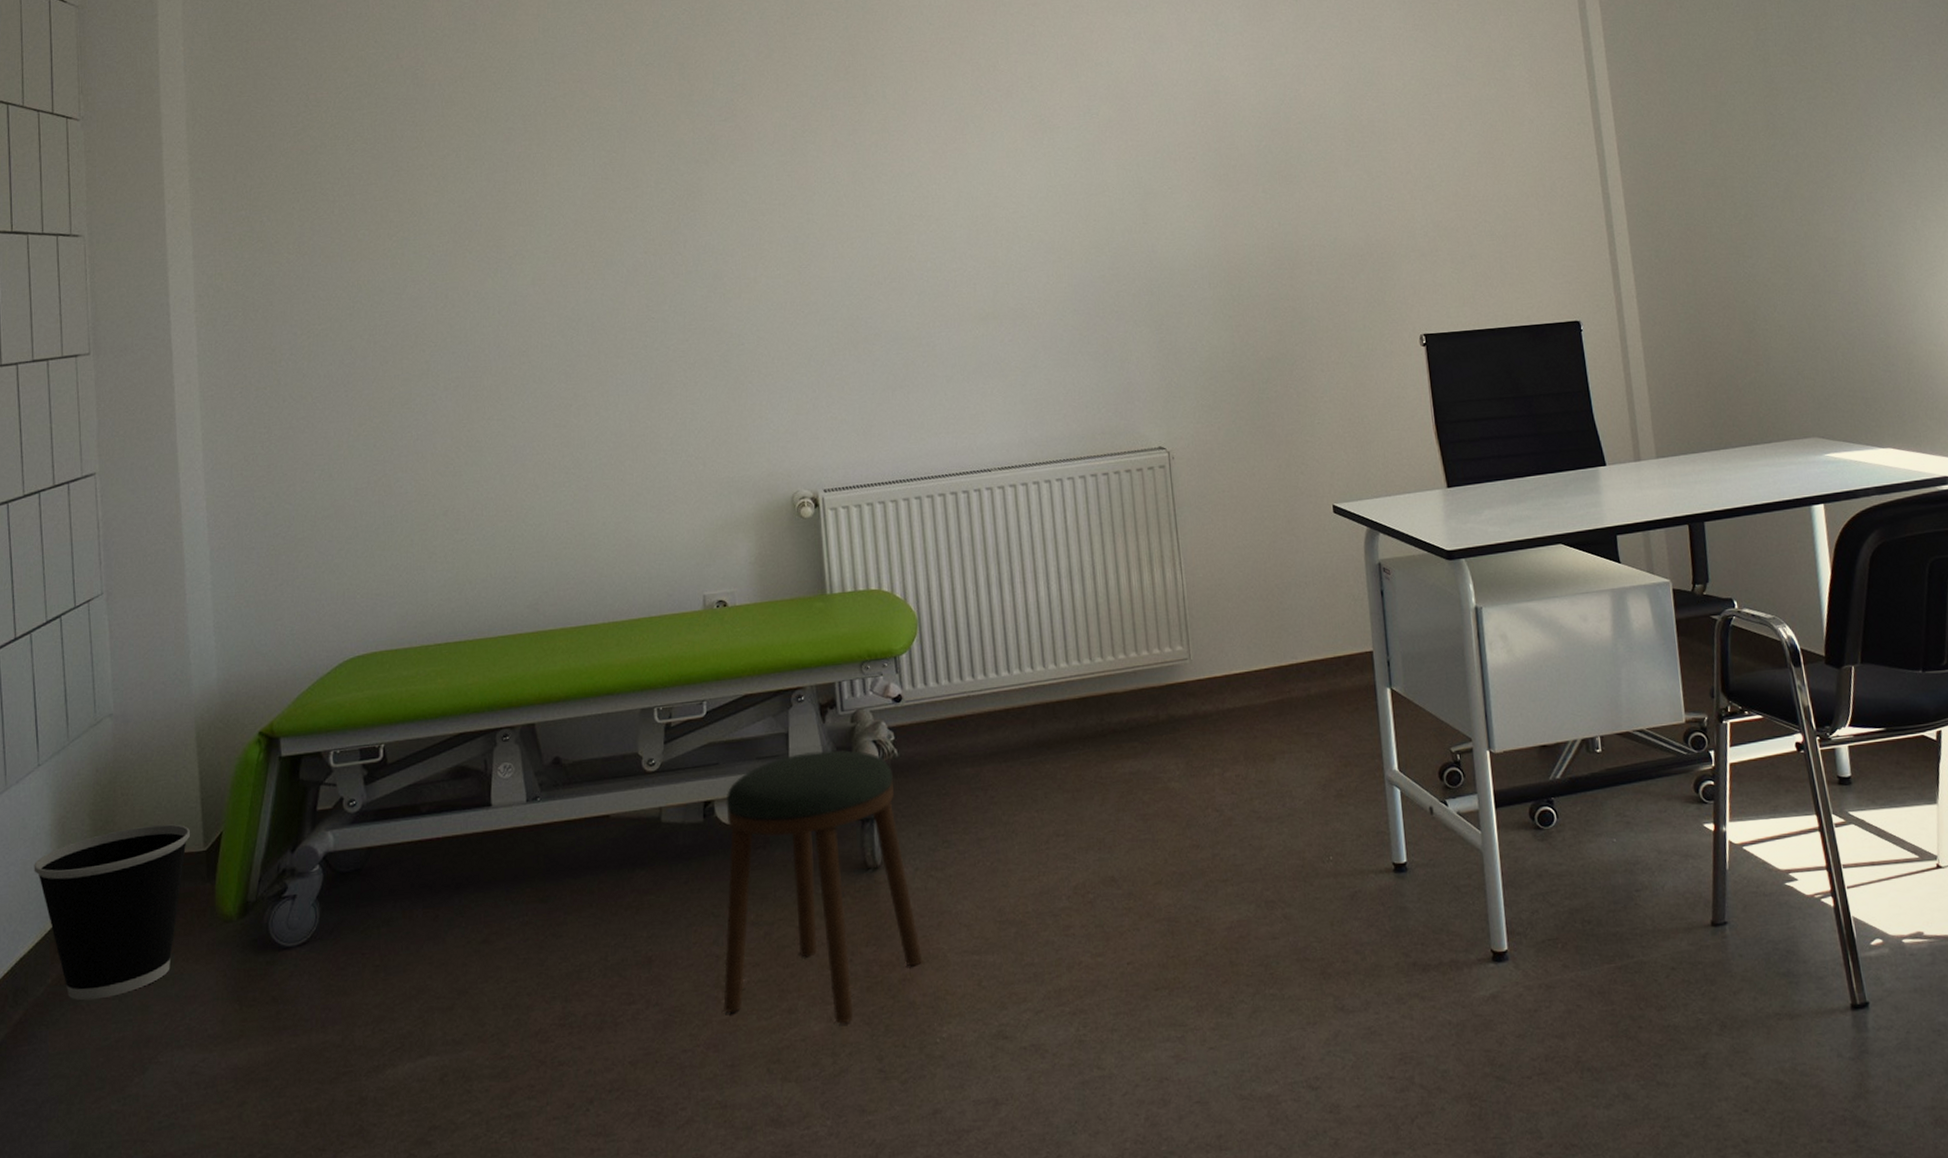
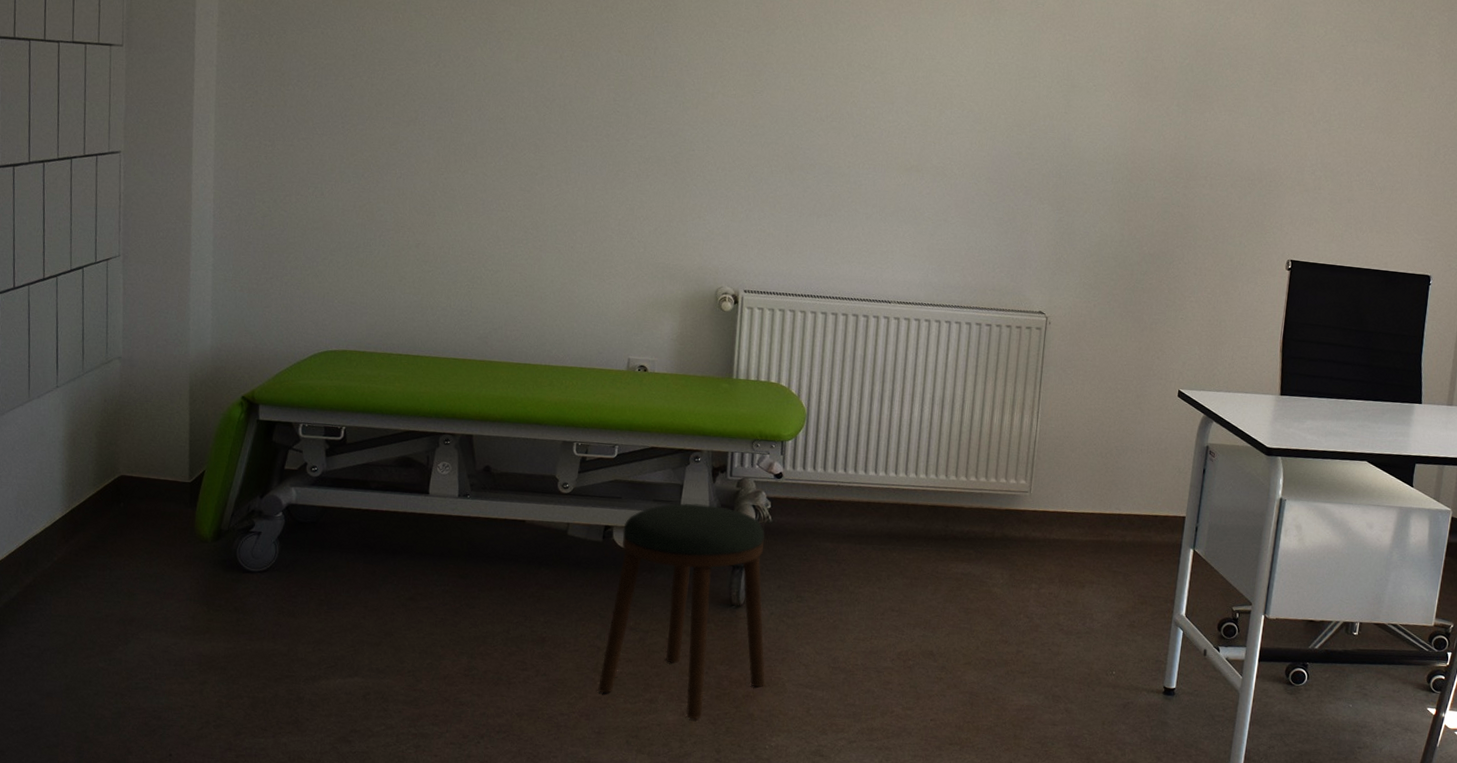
wastebasket: present [34,824,190,1001] -> none [48,452,178,581]

